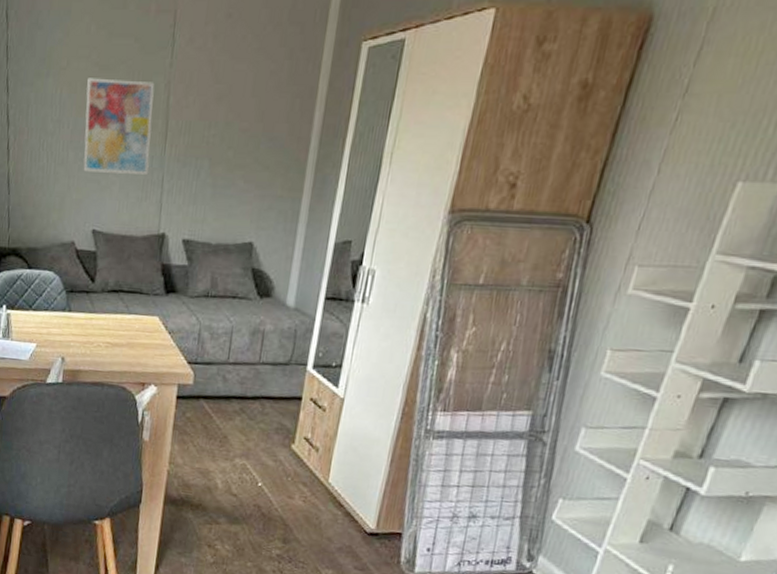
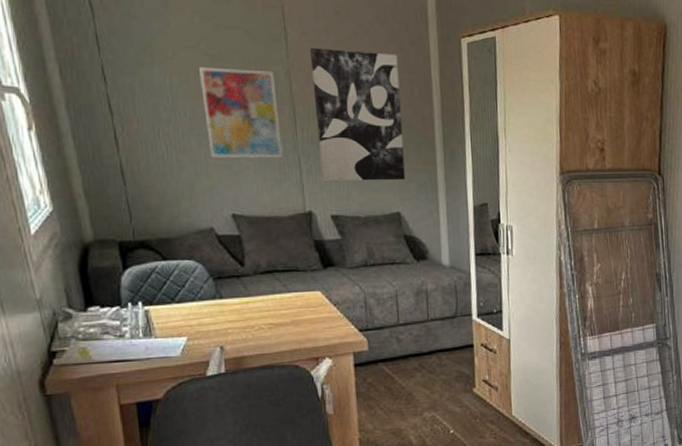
wall art: none [181,56,285,207] -> present [309,48,405,182]

